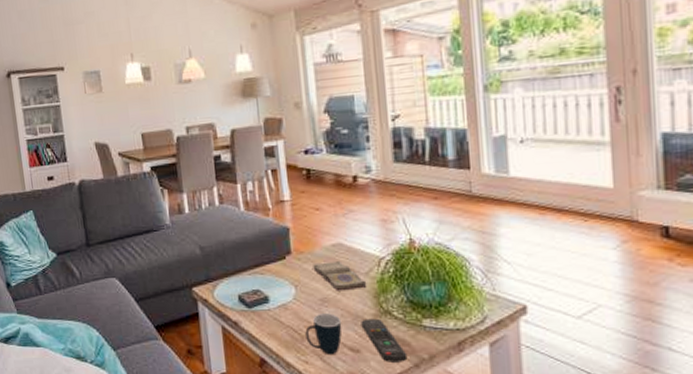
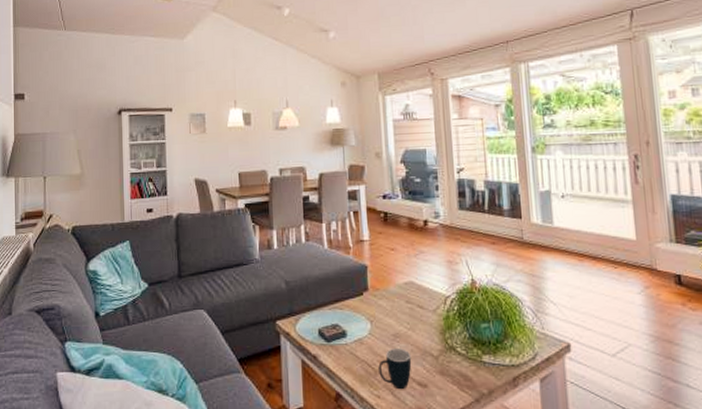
diary: present [313,260,367,291] -> none [387,297,435,327]
remote control: present [361,318,408,362] -> none [428,354,470,397]

